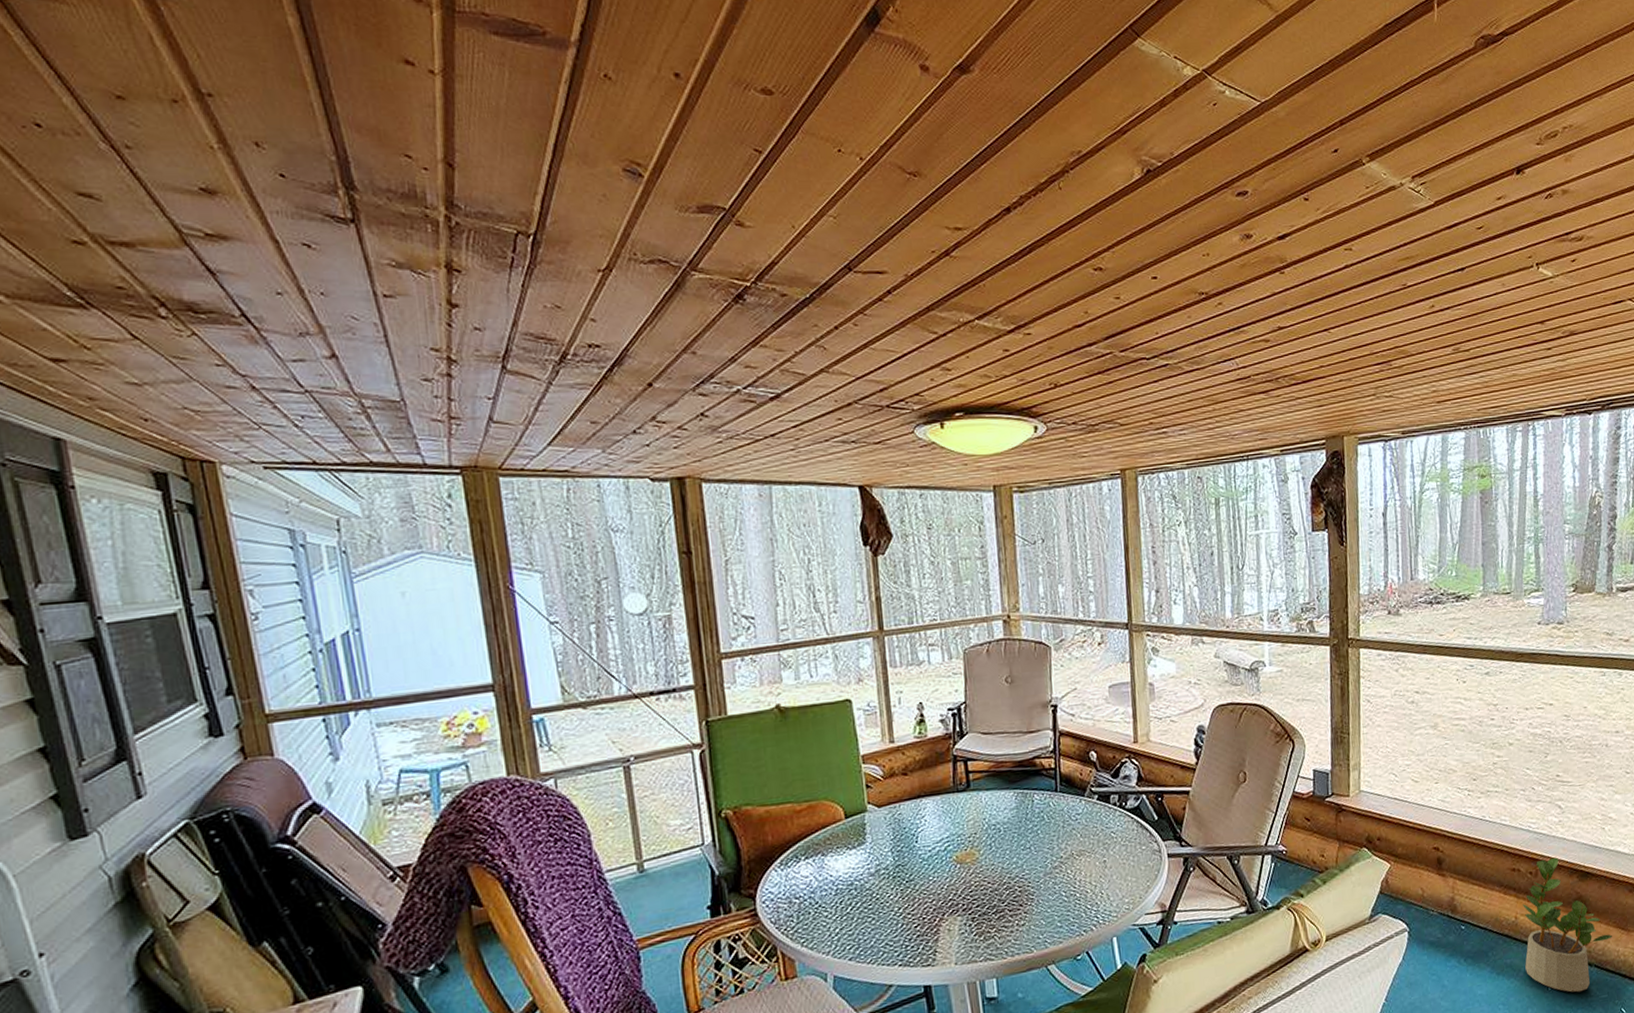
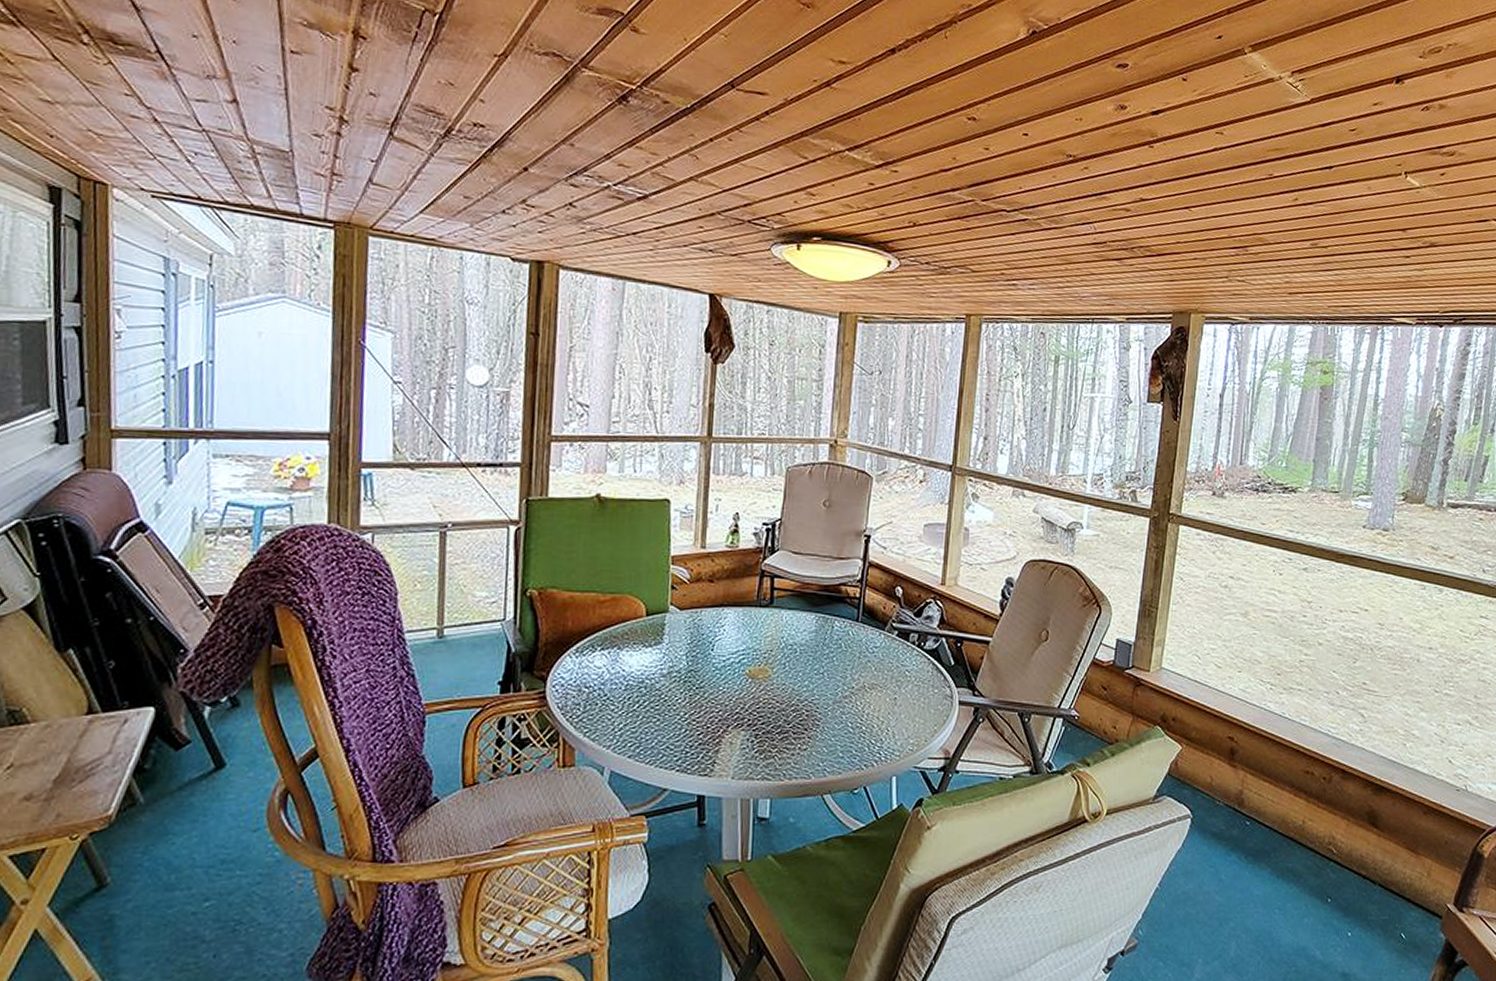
potted plant: present [1523,857,1612,992] -> none [1307,766,1401,909]

